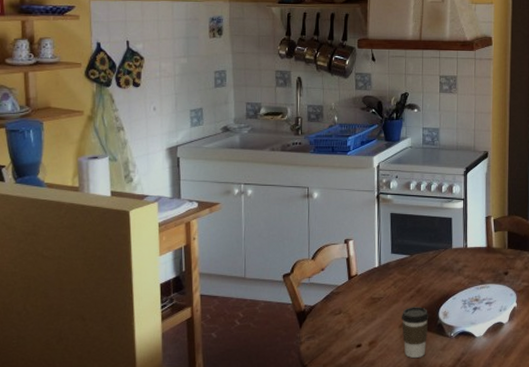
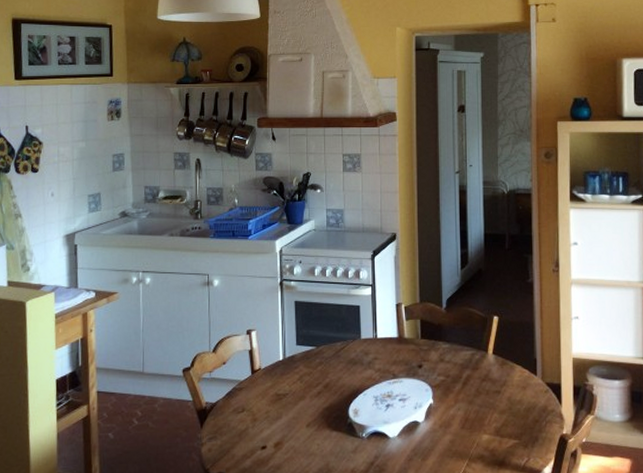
coffee cup: present [401,307,429,359] -> none [308,404,338,462]

